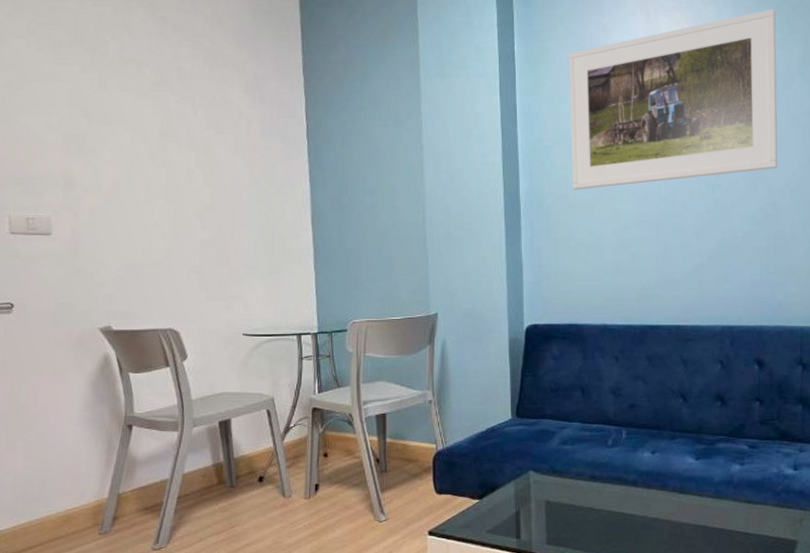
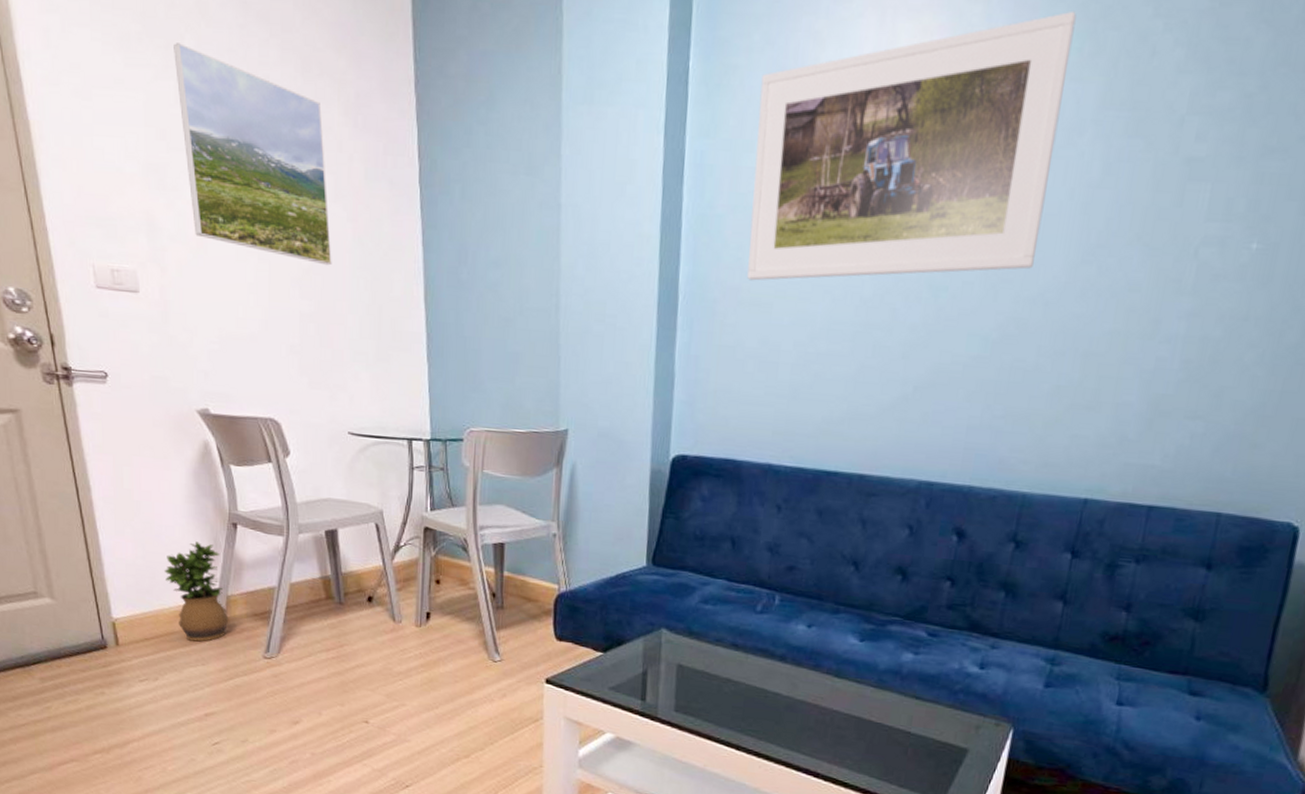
potted plant: none [54,446,119,543] -> present [164,541,229,642]
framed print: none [99,47,231,202] -> present [174,43,332,266]

